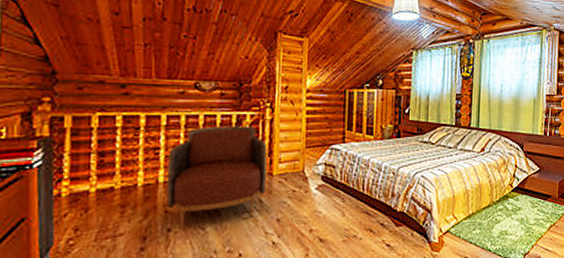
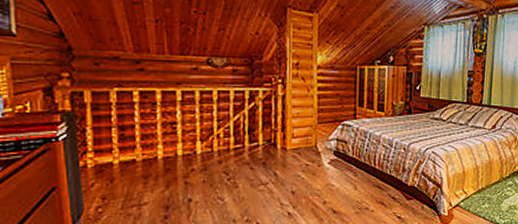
armchair: present [166,126,268,230] -> none [185,101,281,200]

